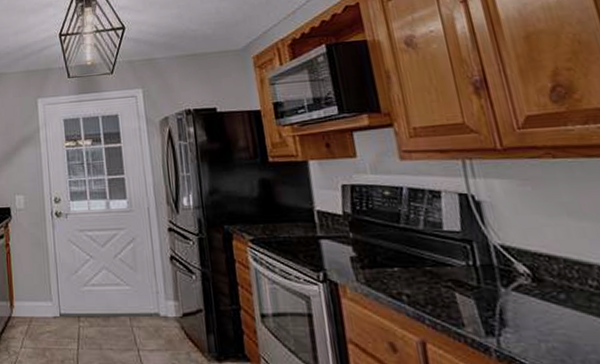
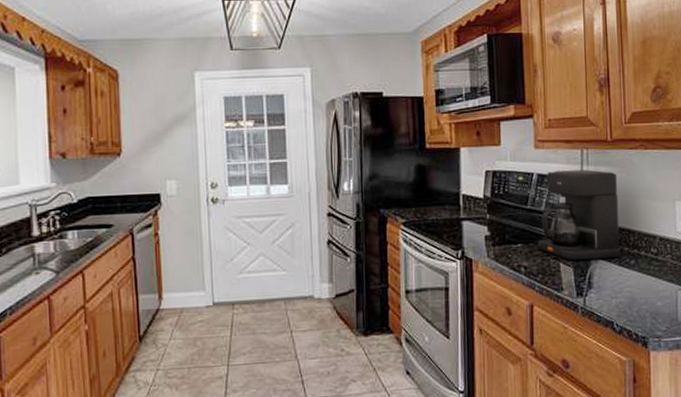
coffee maker: none [420,182,544,290] -> present [537,169,622,260]

